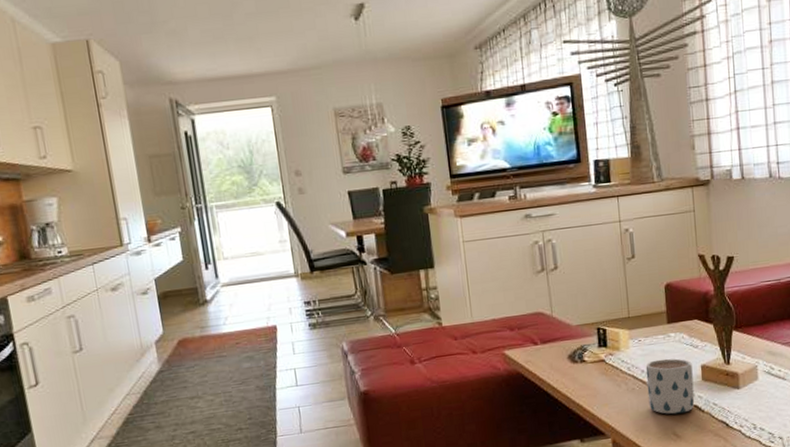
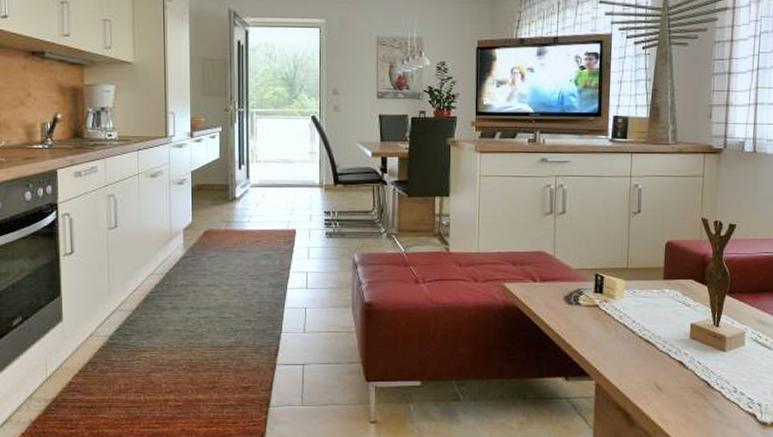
mug: present [645,358,695,414] -> none [635,312,682,367]

